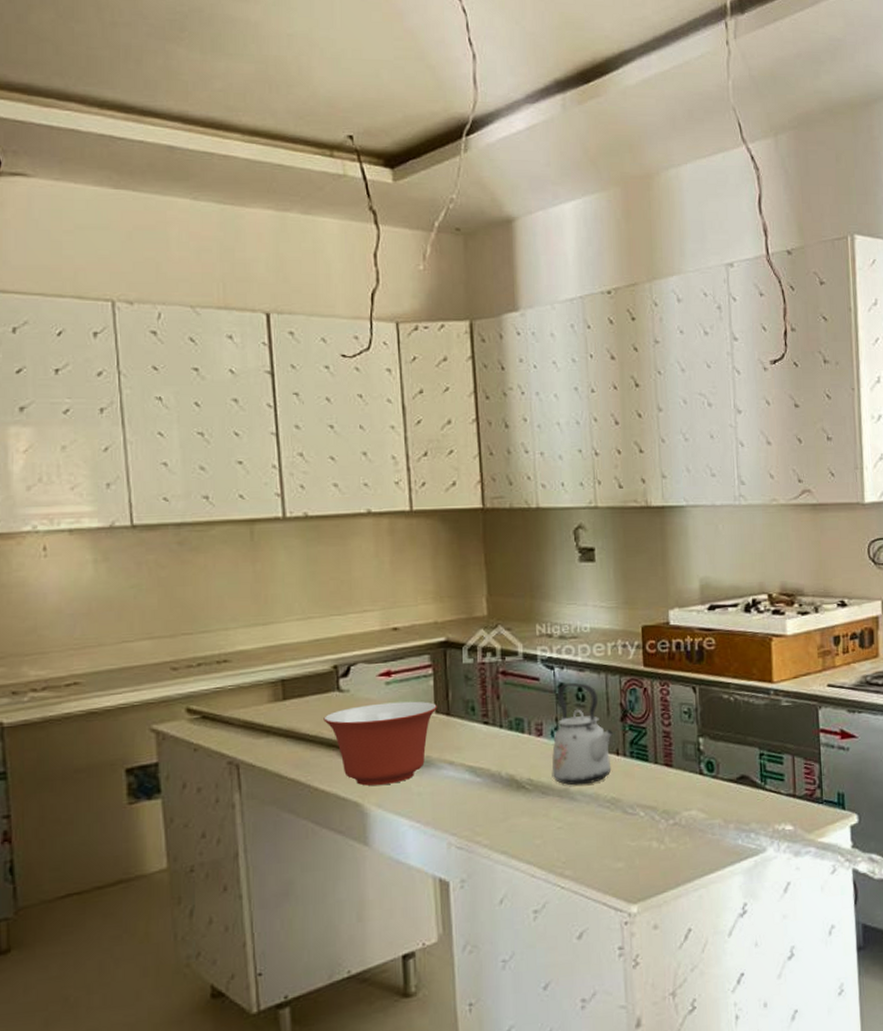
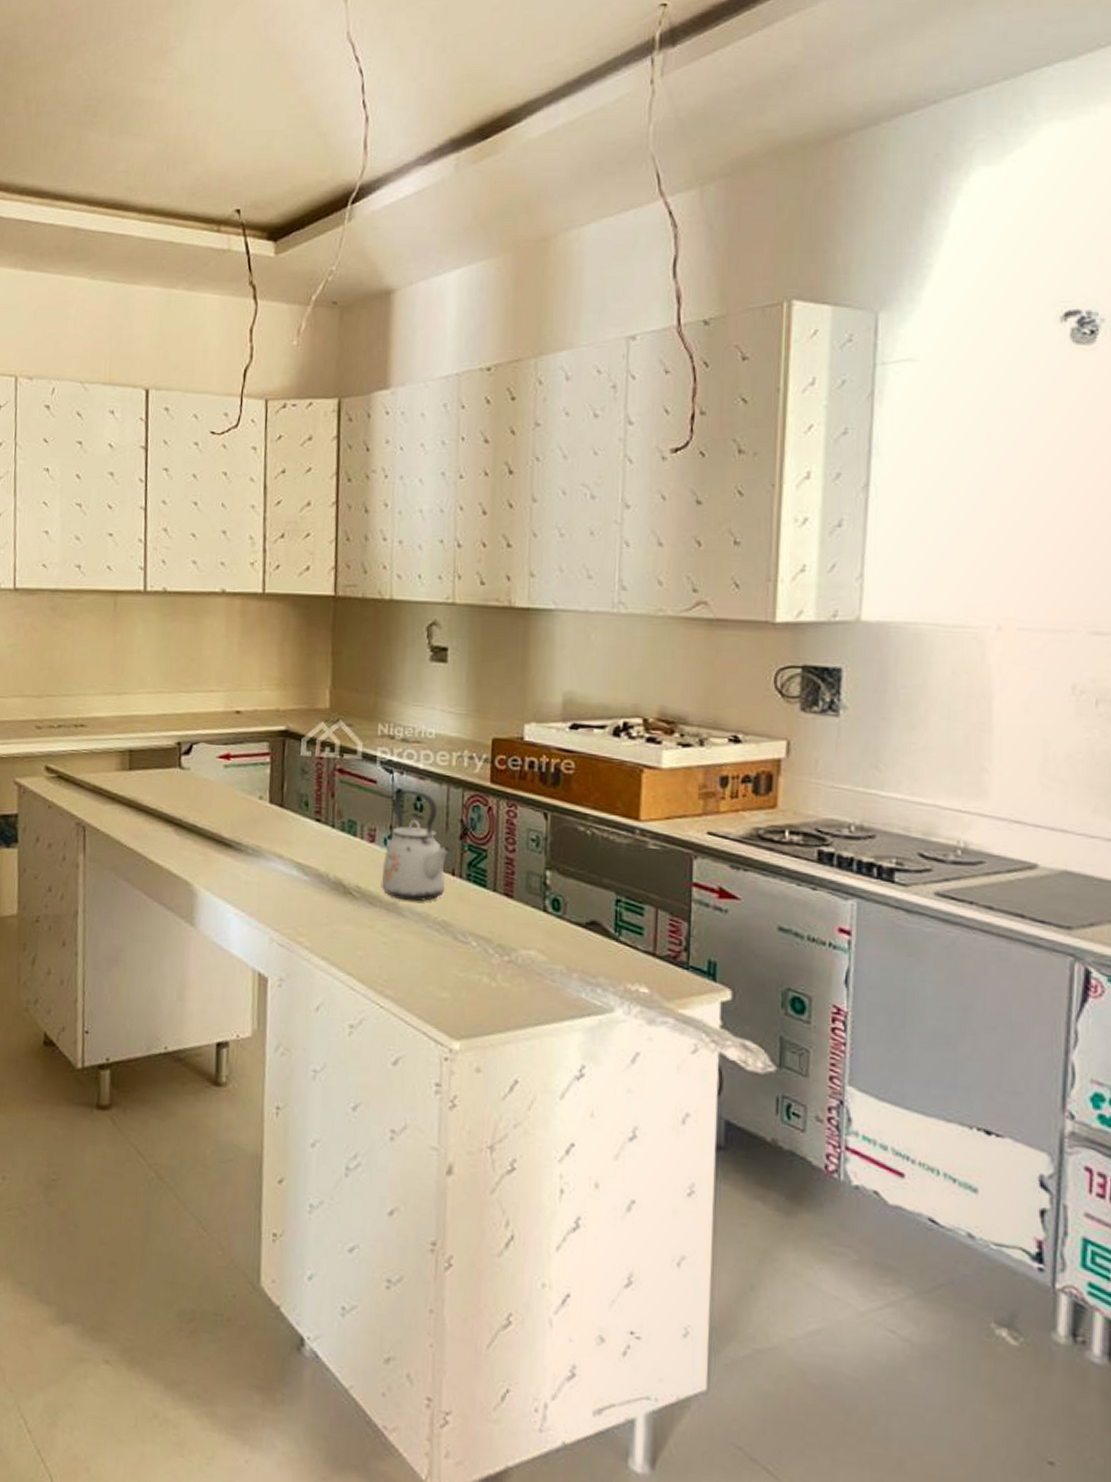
mixing bowl: present [323,701,437,786] -> none [164,785,271,869]

